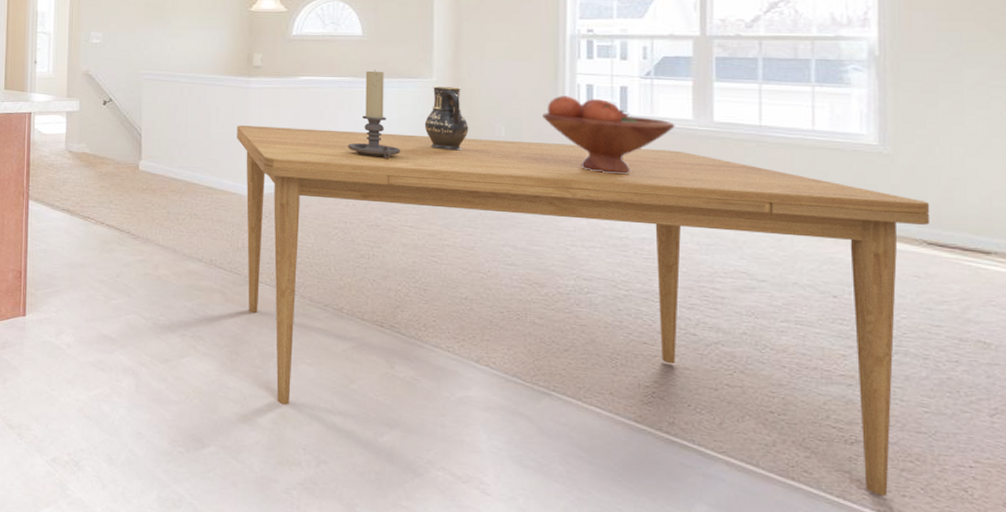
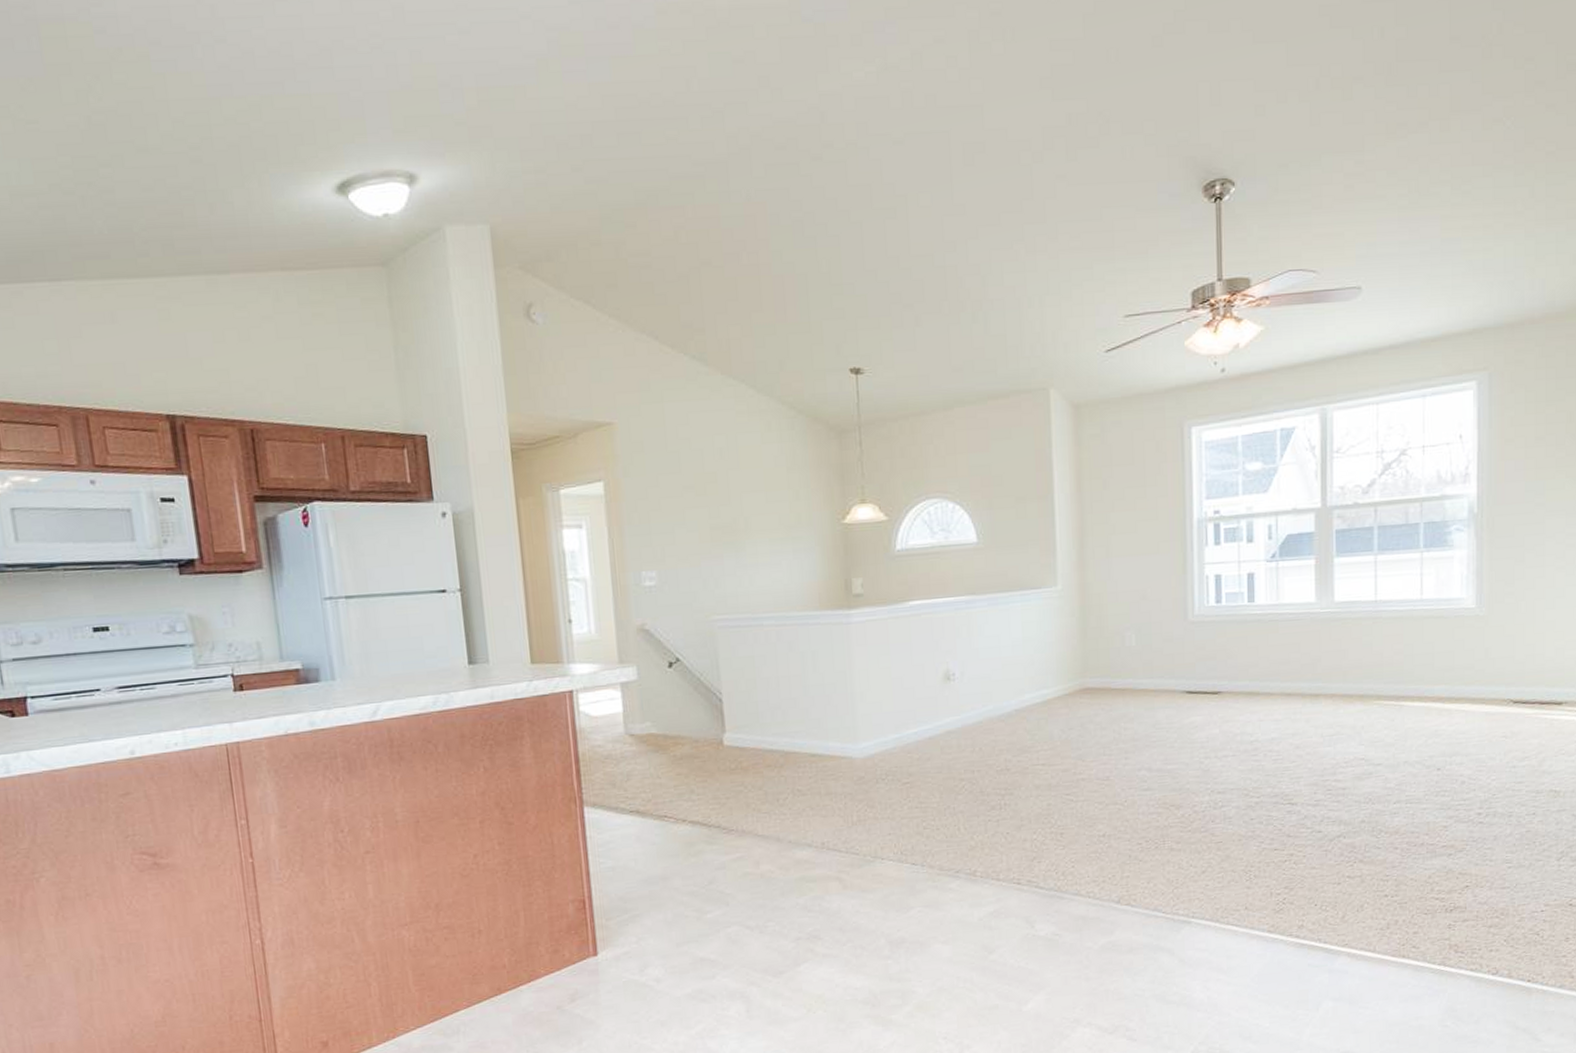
dining table: present [237,125,930,496] -> none [839,638,1516,994]
candle holder: present [348,69,401,160] -> none [969,583,1028,691]
vase: present [424,86,469,151] -> none [1051,594,1099,671]
fruit bowl: present [543,96,675,175] -> none [1173,589,1299,673]

